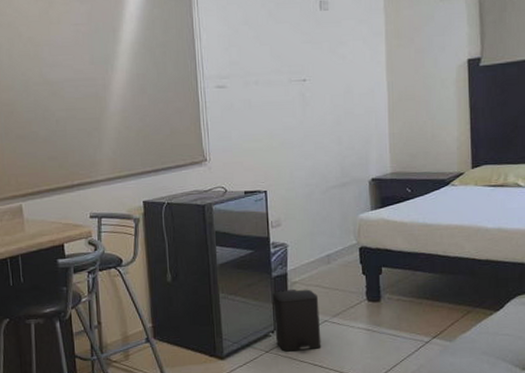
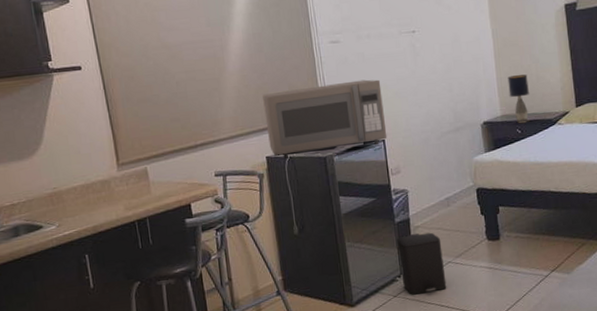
microwave: none [143,127,270,205] -> present [262,79,388,160]
table lamp: none [401,131,423,183] -> present [507,74,530,124]

